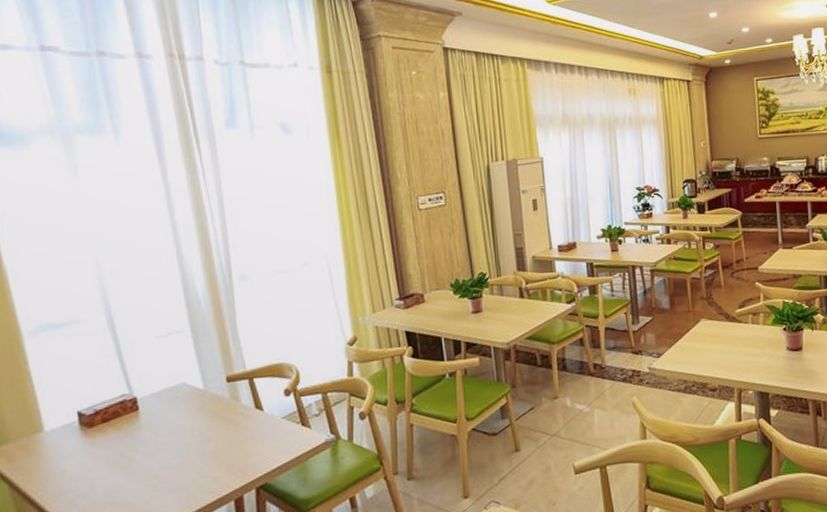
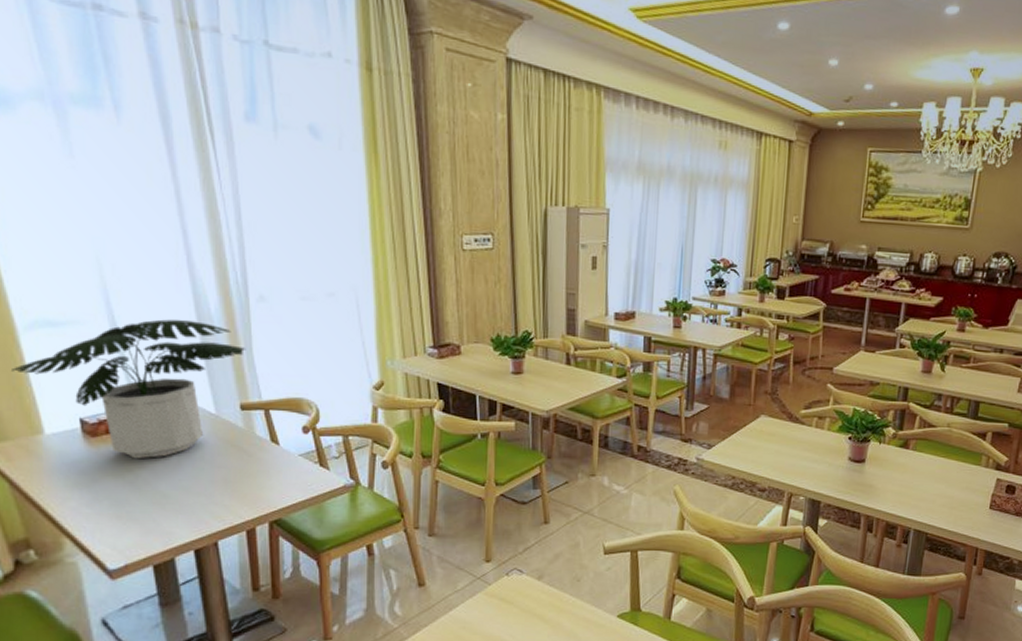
potted plant: none [16,305,231,444] -> present [12,319,246,459]

